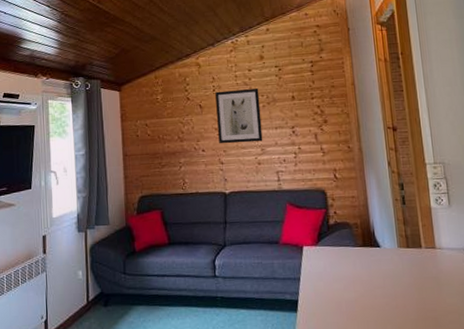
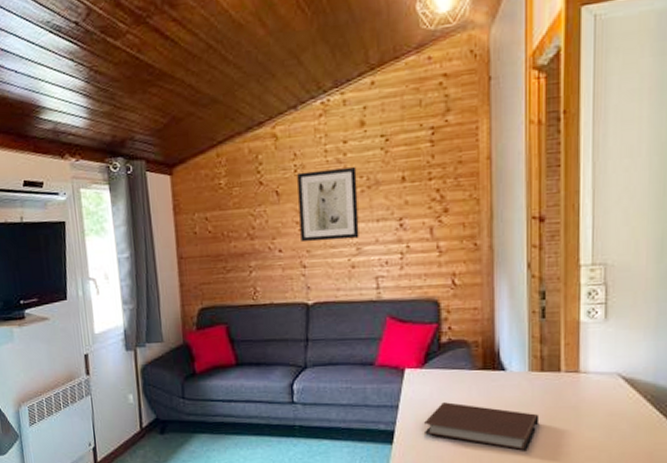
notebook: none [321,274,411,316] -> present [424,402,540,451]

